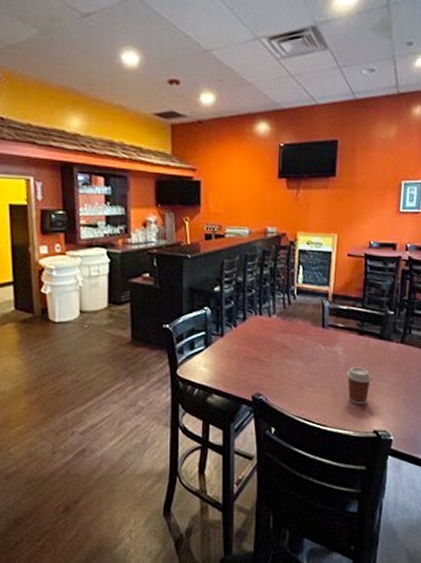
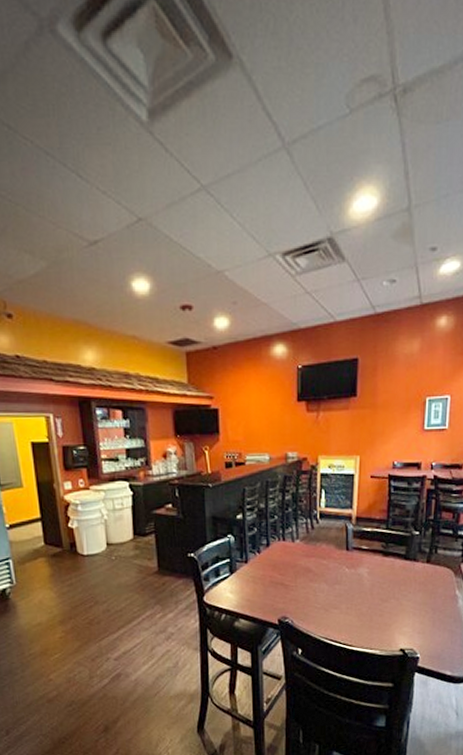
coffee cup: present [346,367,372,404] -> none [371,587,398,624]

